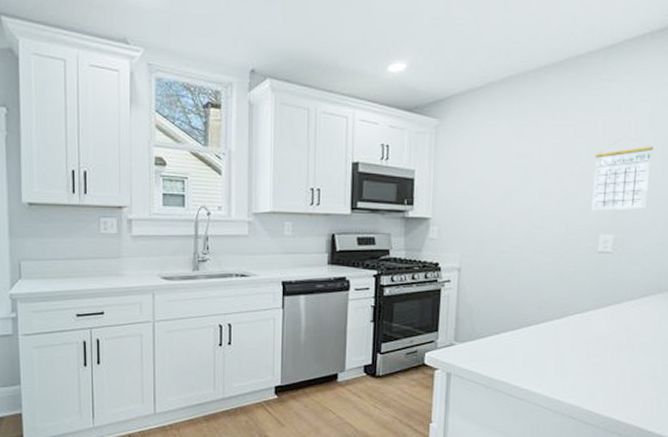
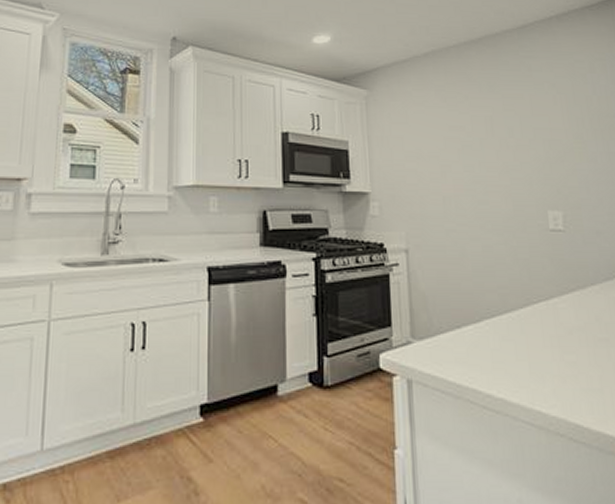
calendar: present [591,140,653,211] -> none [527,114,588,185]

